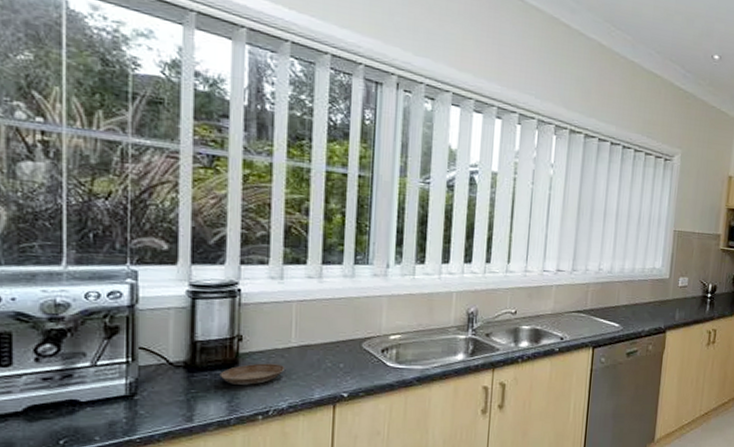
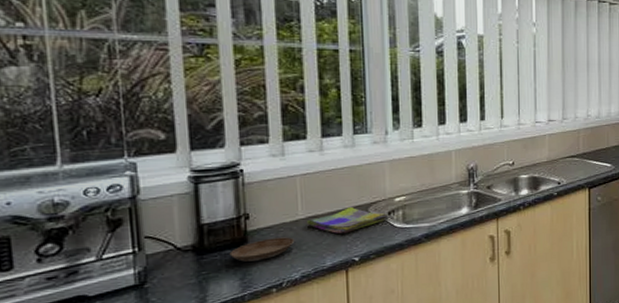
dish towel: none [298,340,382,366] -> present [306,207,389,233]

